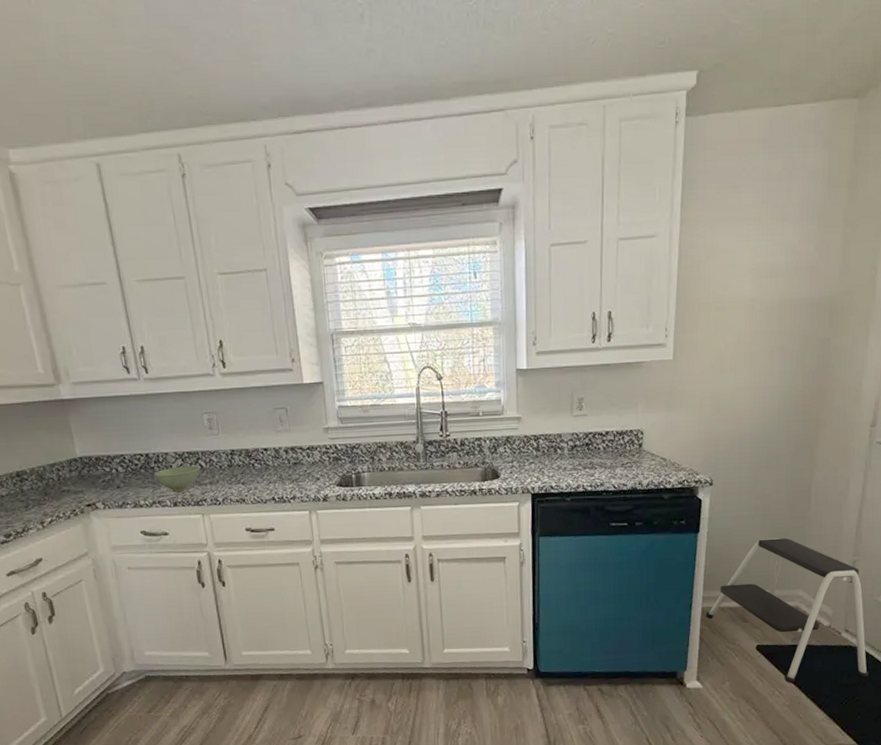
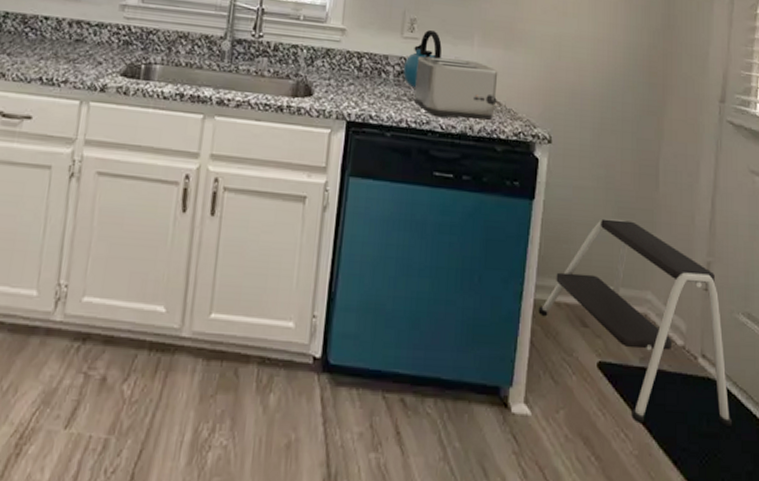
kettle: none [575,406,610,458] -> present [403,30,442,89]
toaster: none [588,426,662,478] -> present [414,56,498,121]

